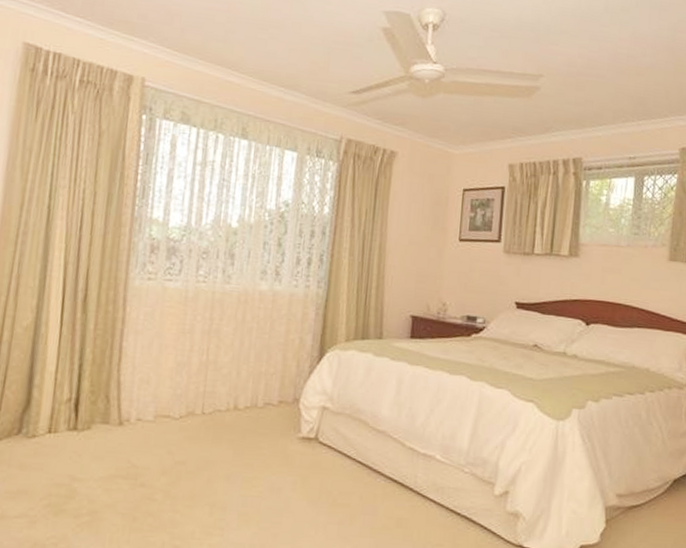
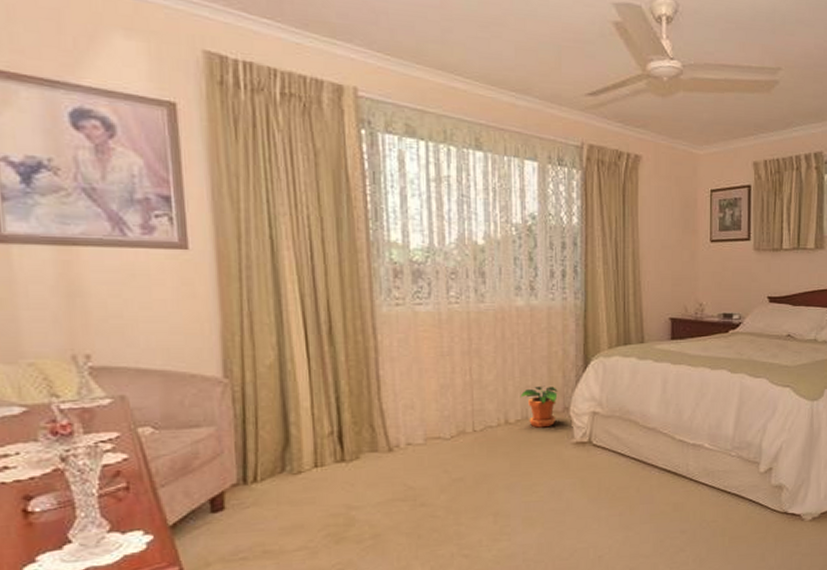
potted plant: none [252,373,290,418] -> present [520,385,558,428]

